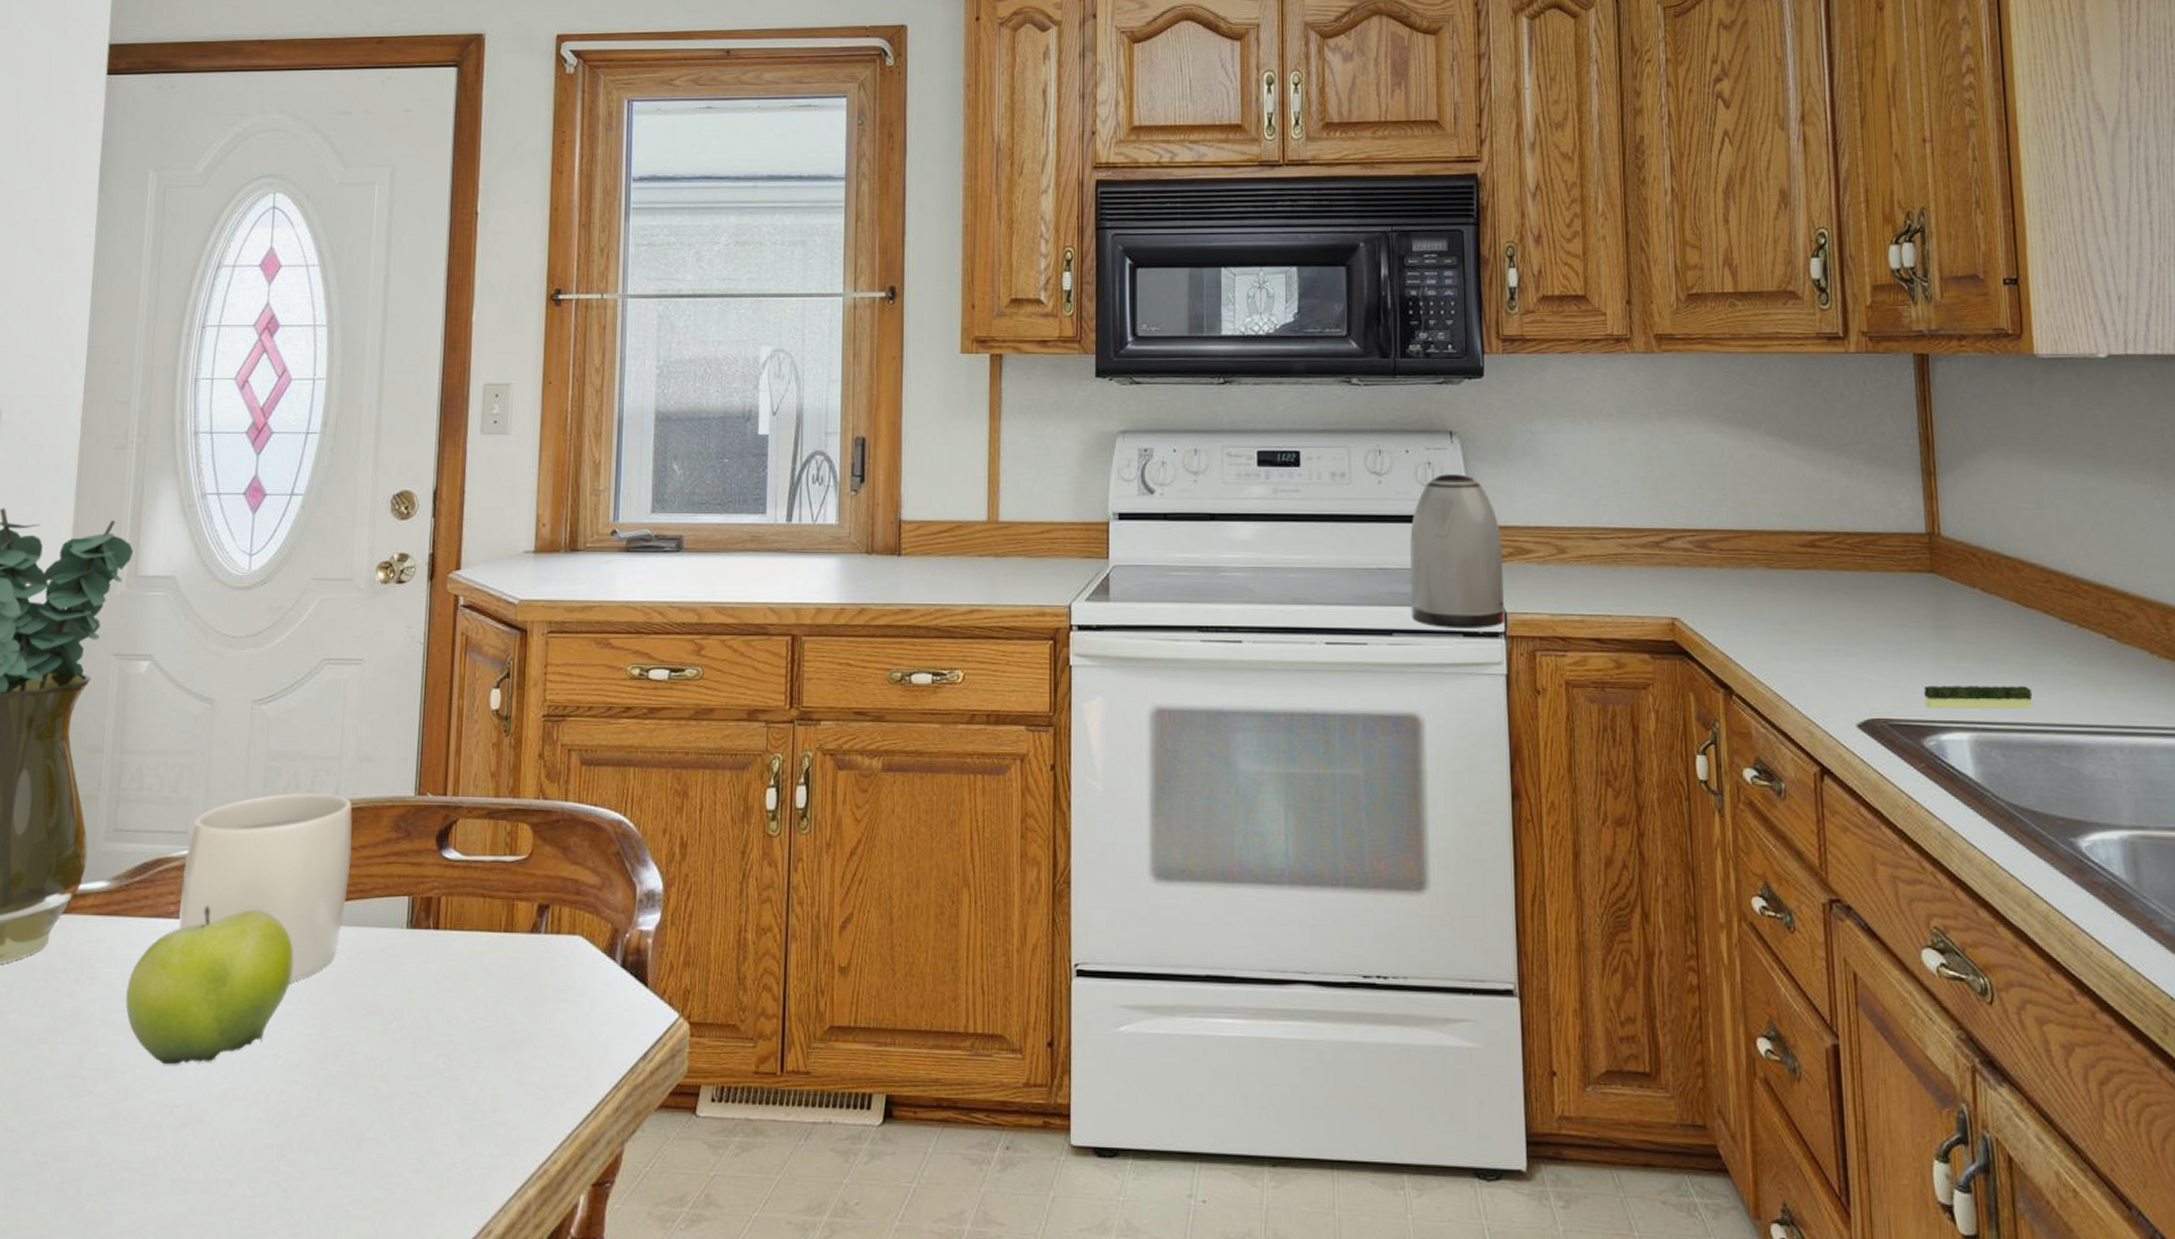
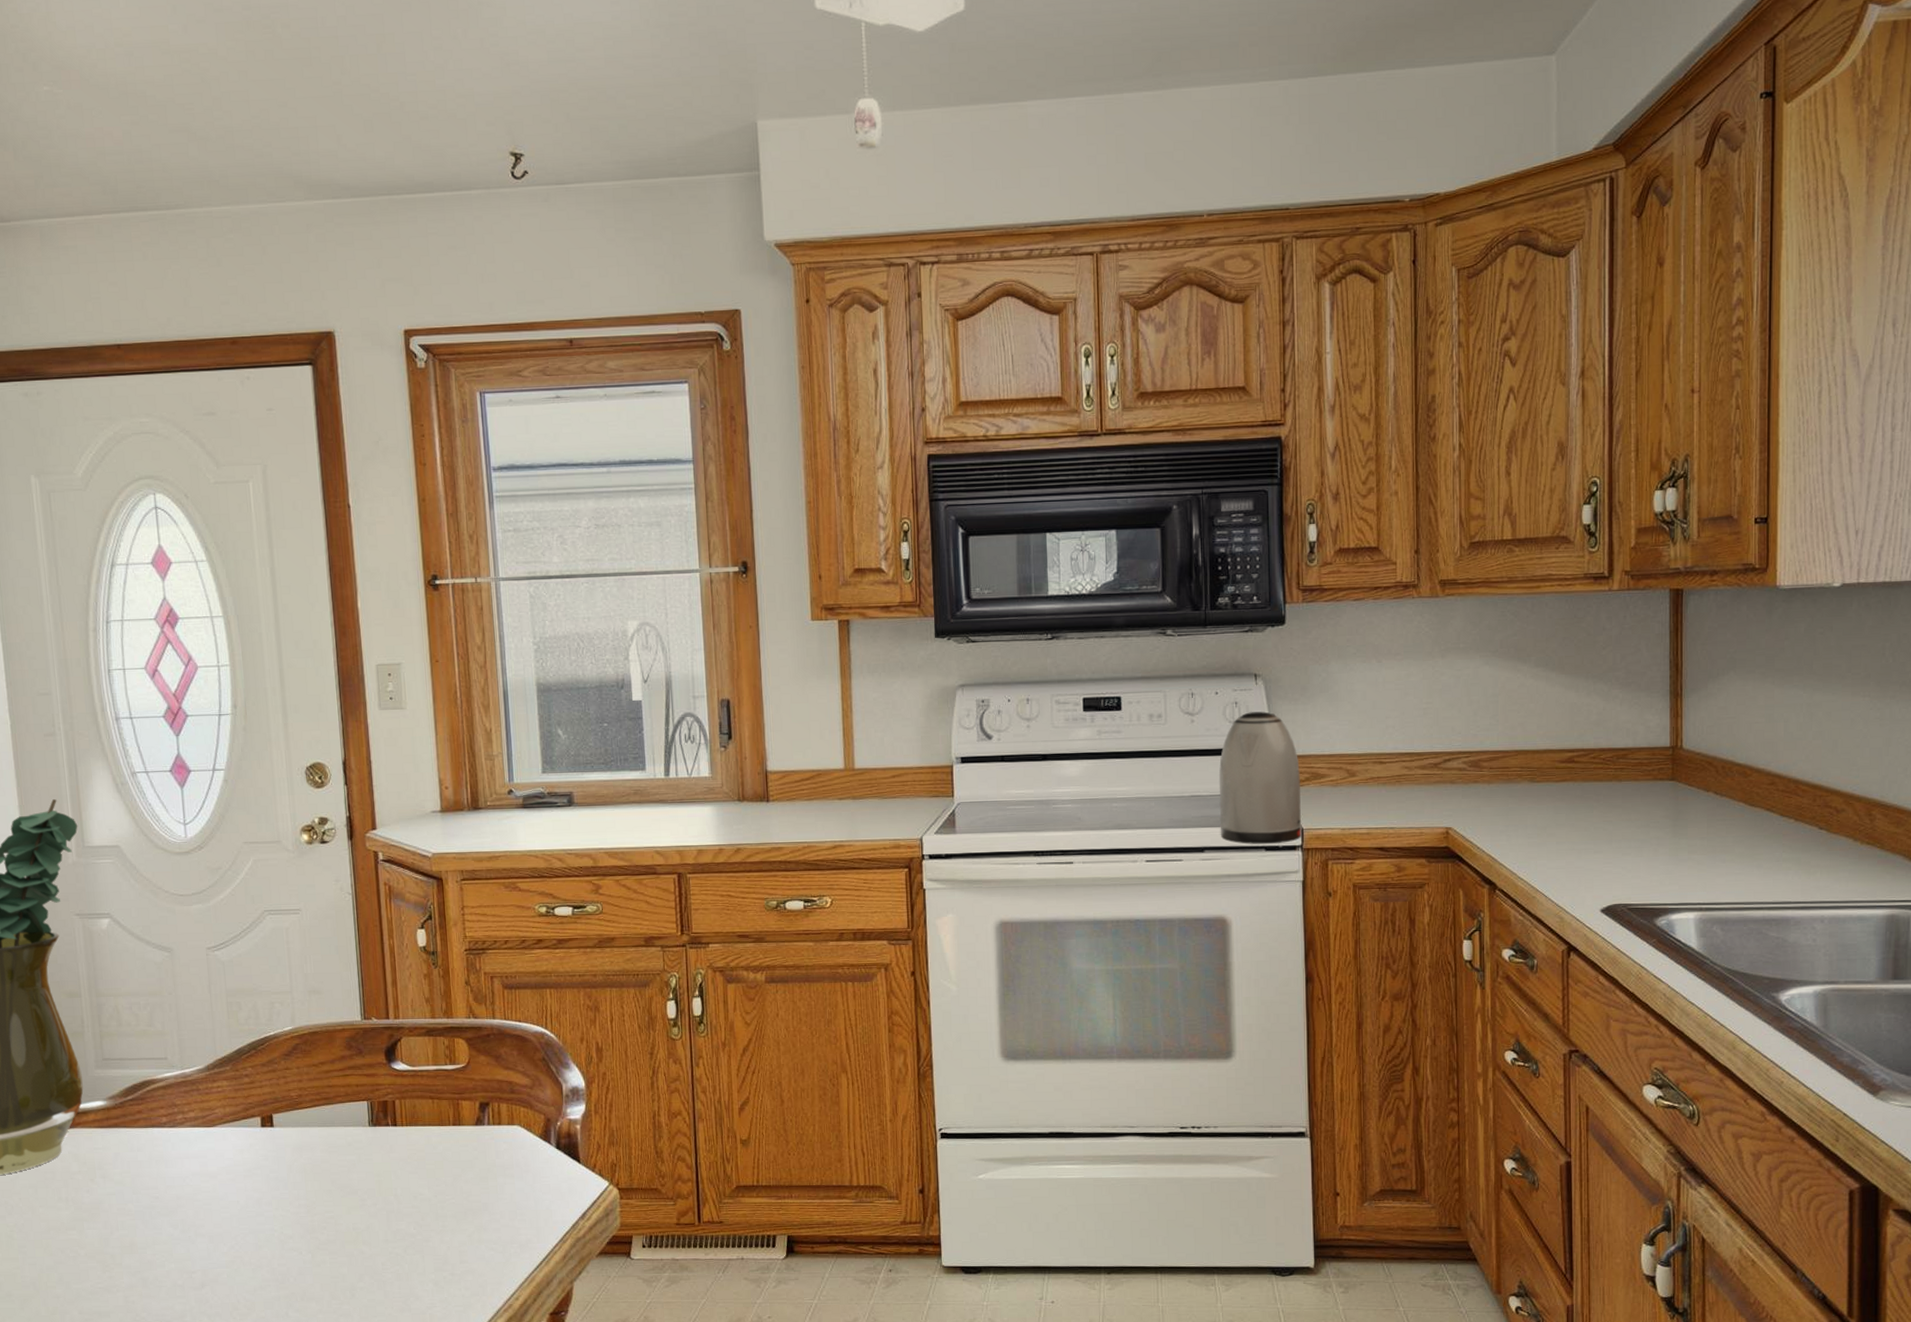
fruit: present [125,905,294,1064] -> none [136,1116,276,1240]
mug: present [179,792,353,982] -> none [168,1021,314,1173]
sponge: present [1924,685,2033,709] -> none [1659,872,1751,893]

